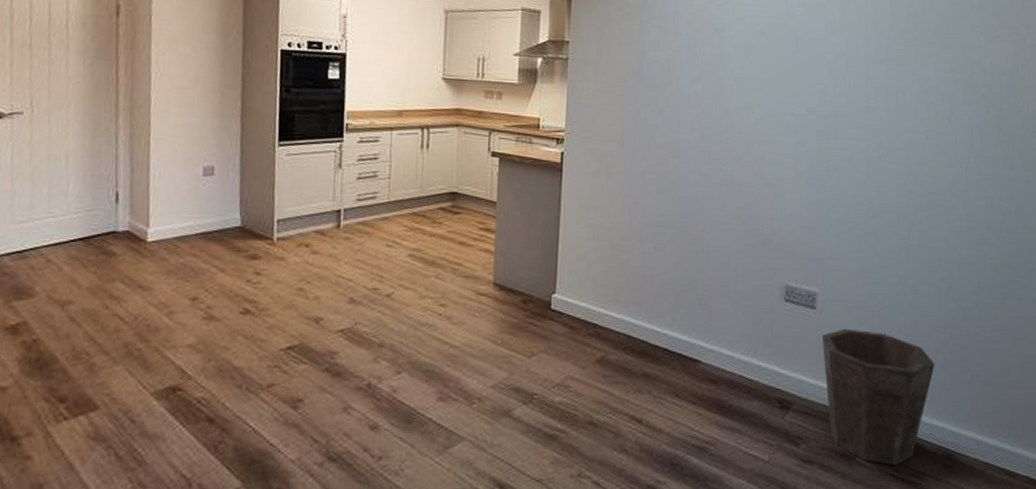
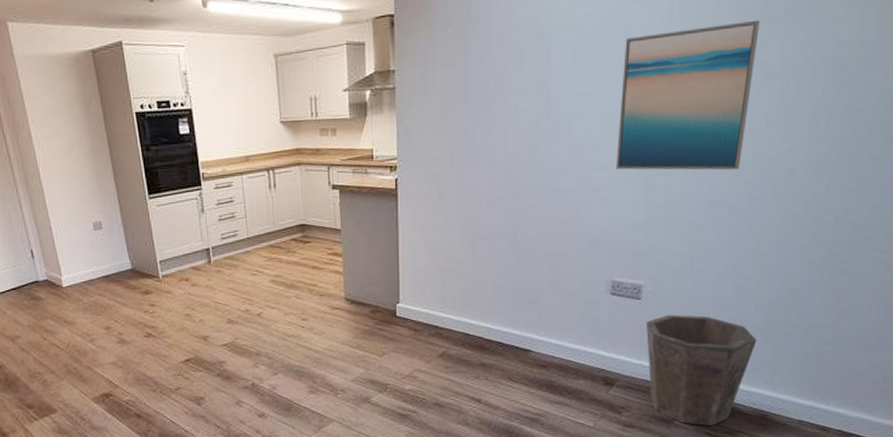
wall art: none [788,38,913,179] -> present [616,20,760,171]

